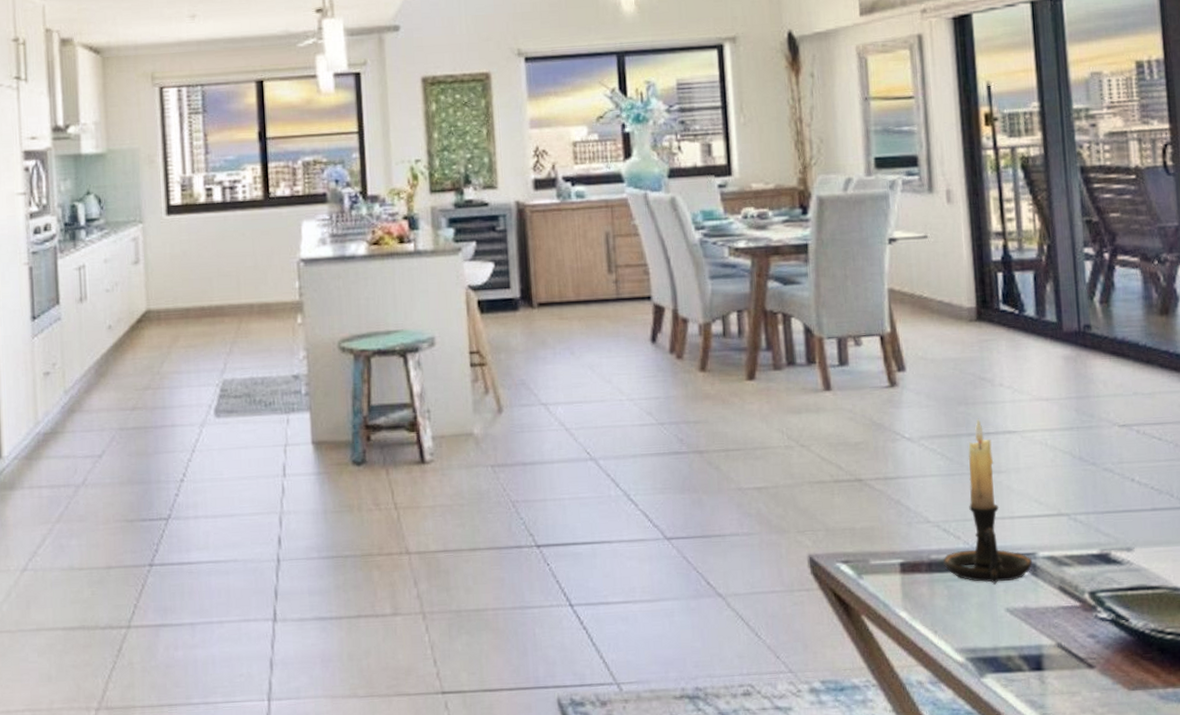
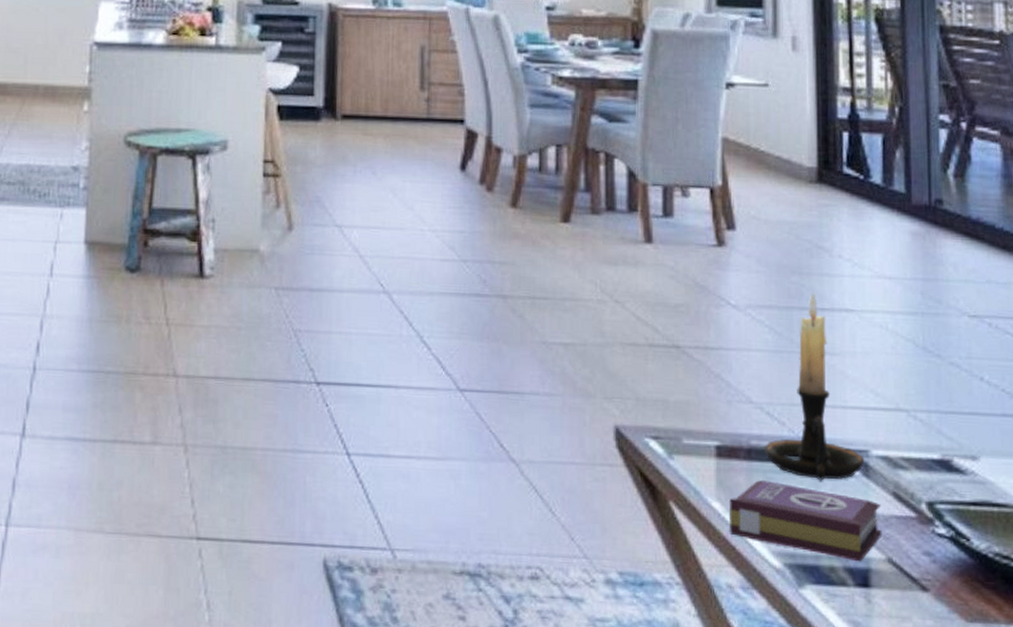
book: none [915,588,1052,650] -> present [730,480,882,562]

